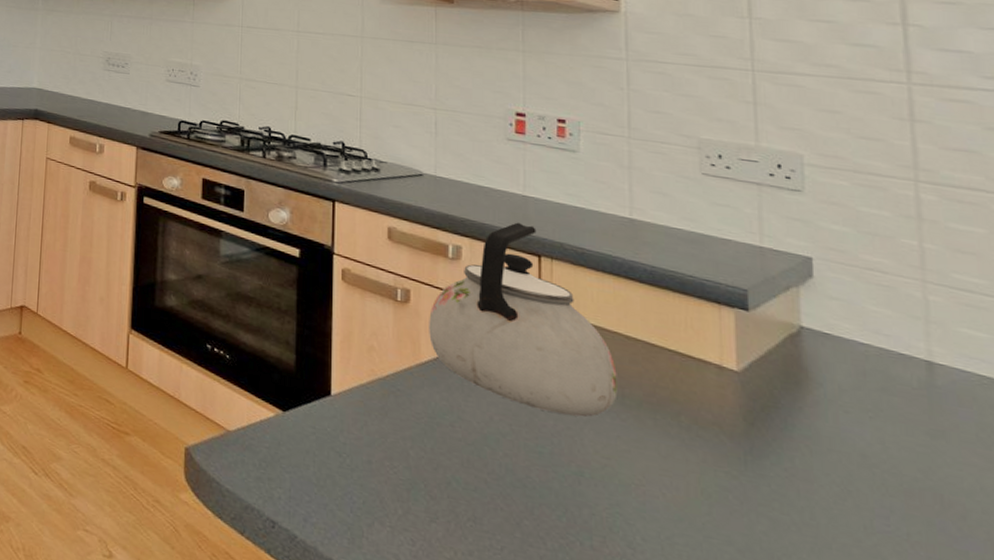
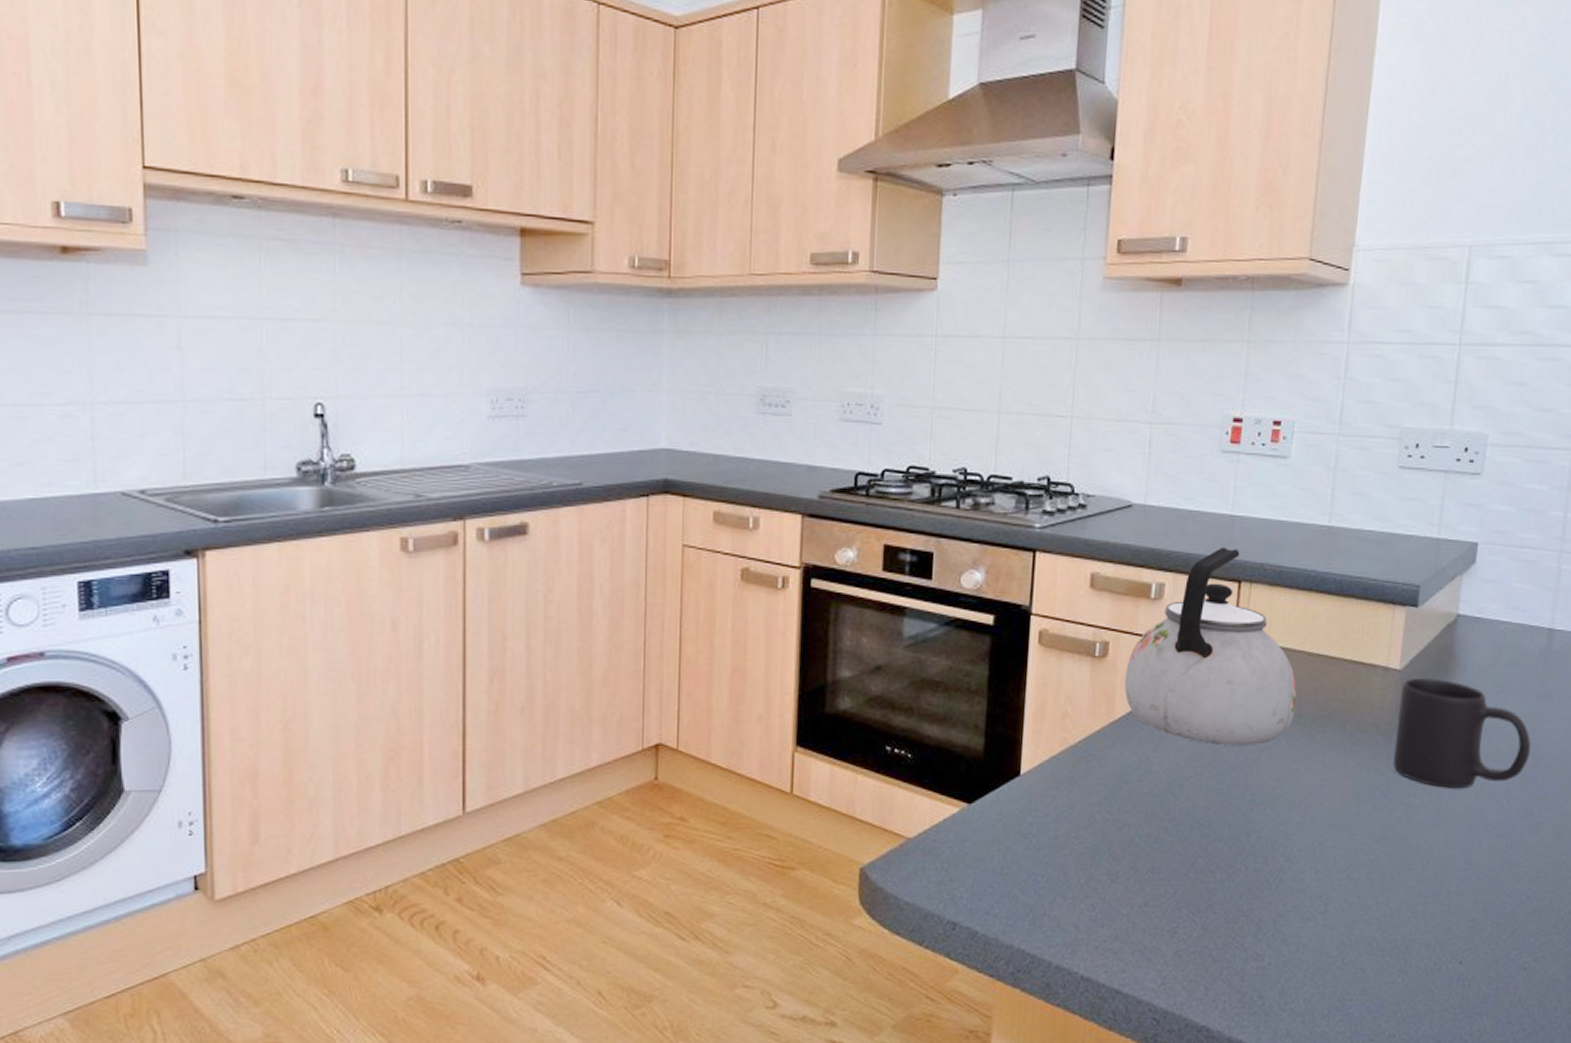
mug: none [743,383,932,522] -> present [1393,679,1532,788]

